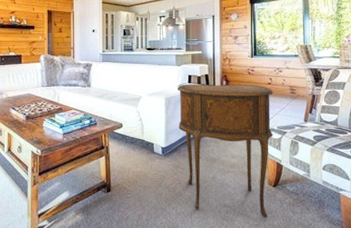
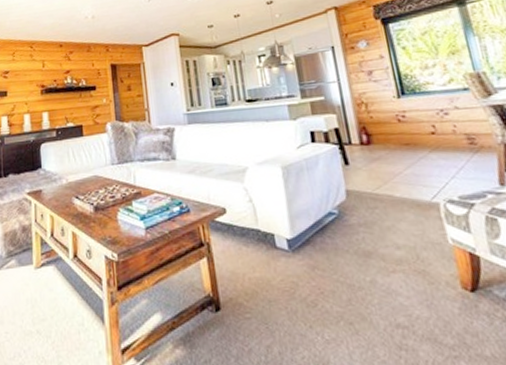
side table: present [177,84,273,218] -> none [296,136,472,344]

